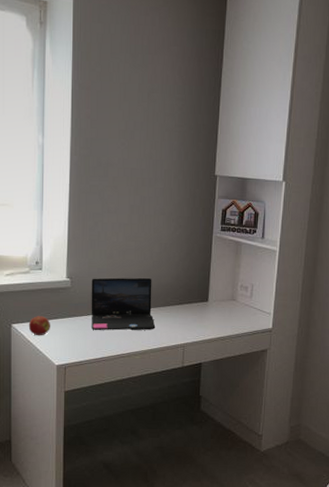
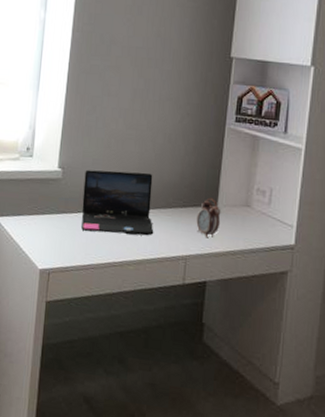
apple: present [28,316,50,336] -> none [13,209,37,233]
alarm clock: none [191,295,212,328] -> present [196,197,221,238]

